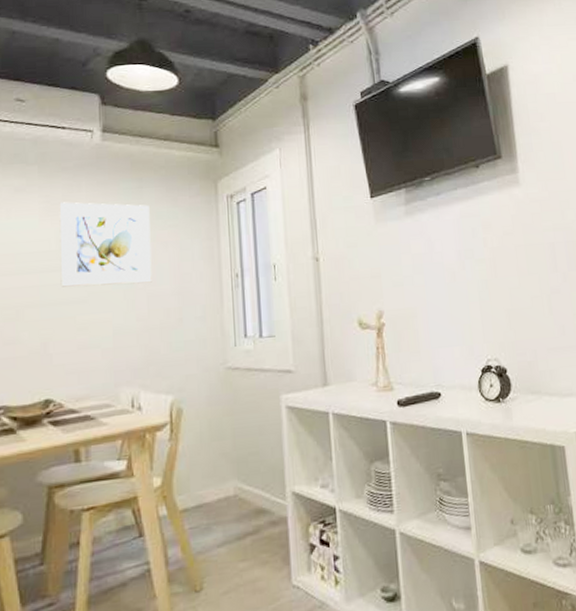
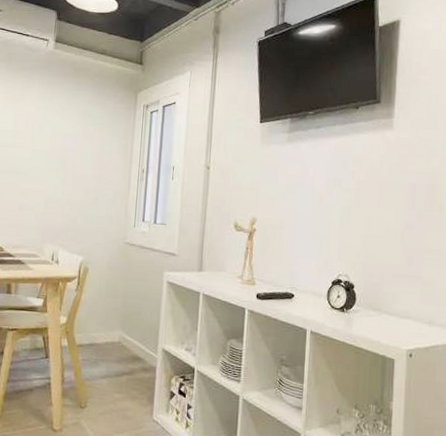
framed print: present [59,202,152,287] -> none [12,94,83,166]

